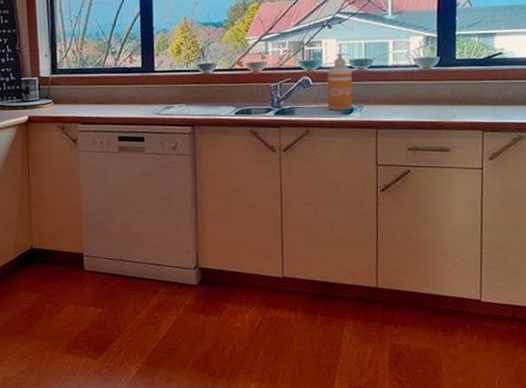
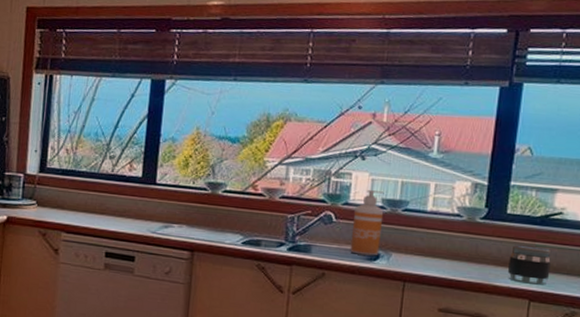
jar: none [462,84,497,117] -> present [508,244,552,285]

